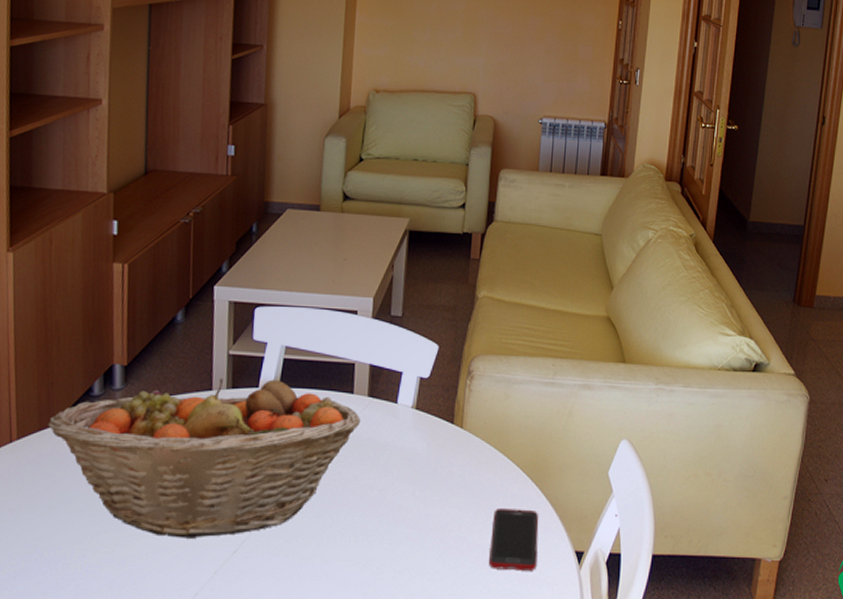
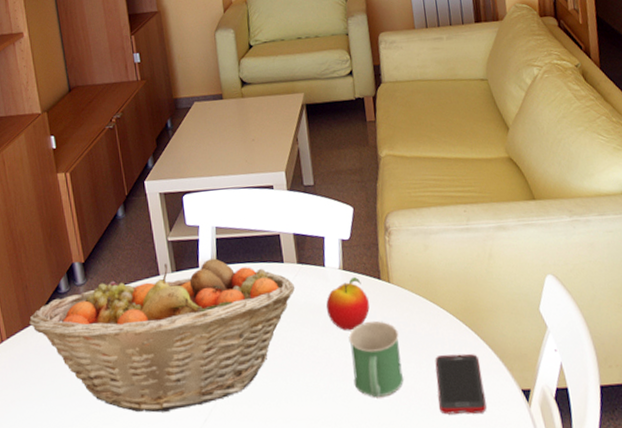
apple: none [390,418,437,473] -> present [326,277,370,331]
mug: none [404,465,462,546] -> present [348,320,404,398]

